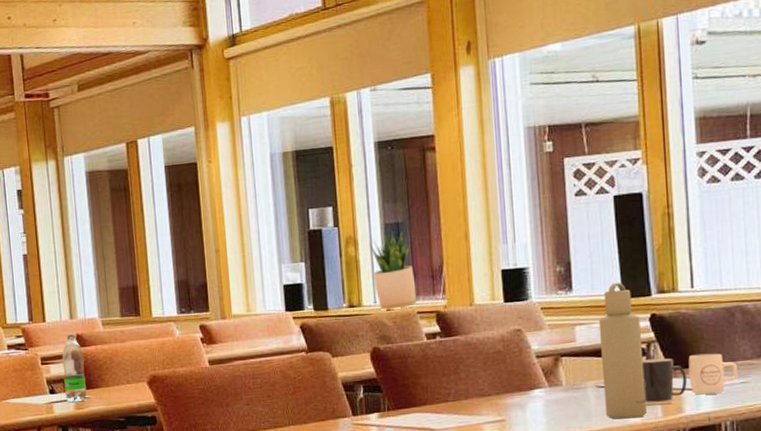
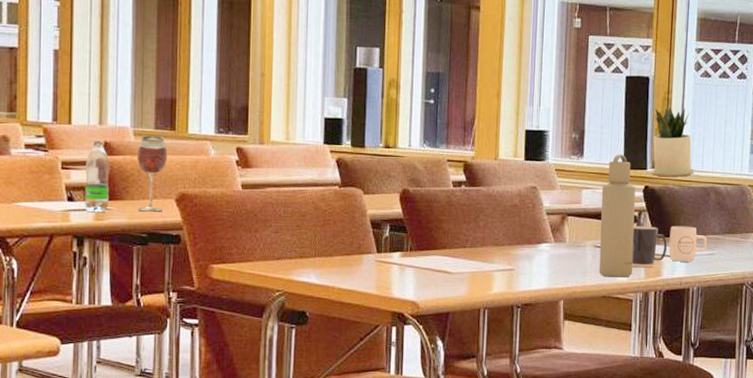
wineglass: none [107,323,138,397] -> present [136,135,168,212]
planter: present [370,229,417,310] -> none [411,79,449,155]
planter: none [653,221,713,302] -> present [650,107,695,177]

